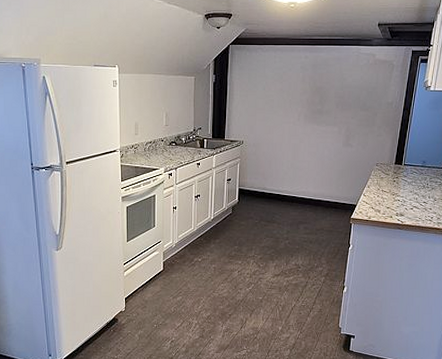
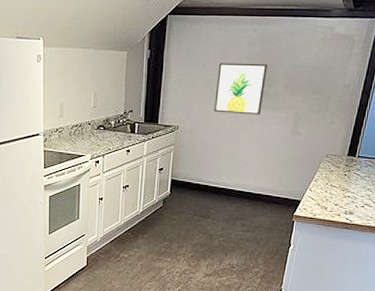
wall art: none [275,85,319,130] -> present [214,62,267,115]

